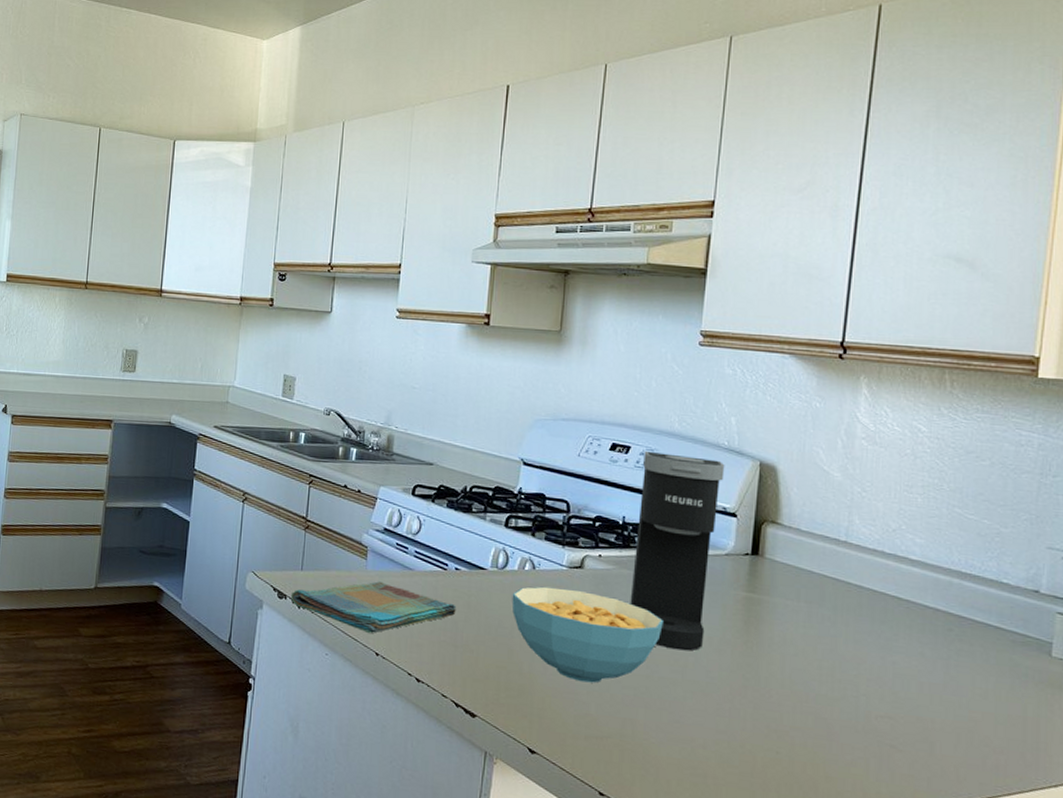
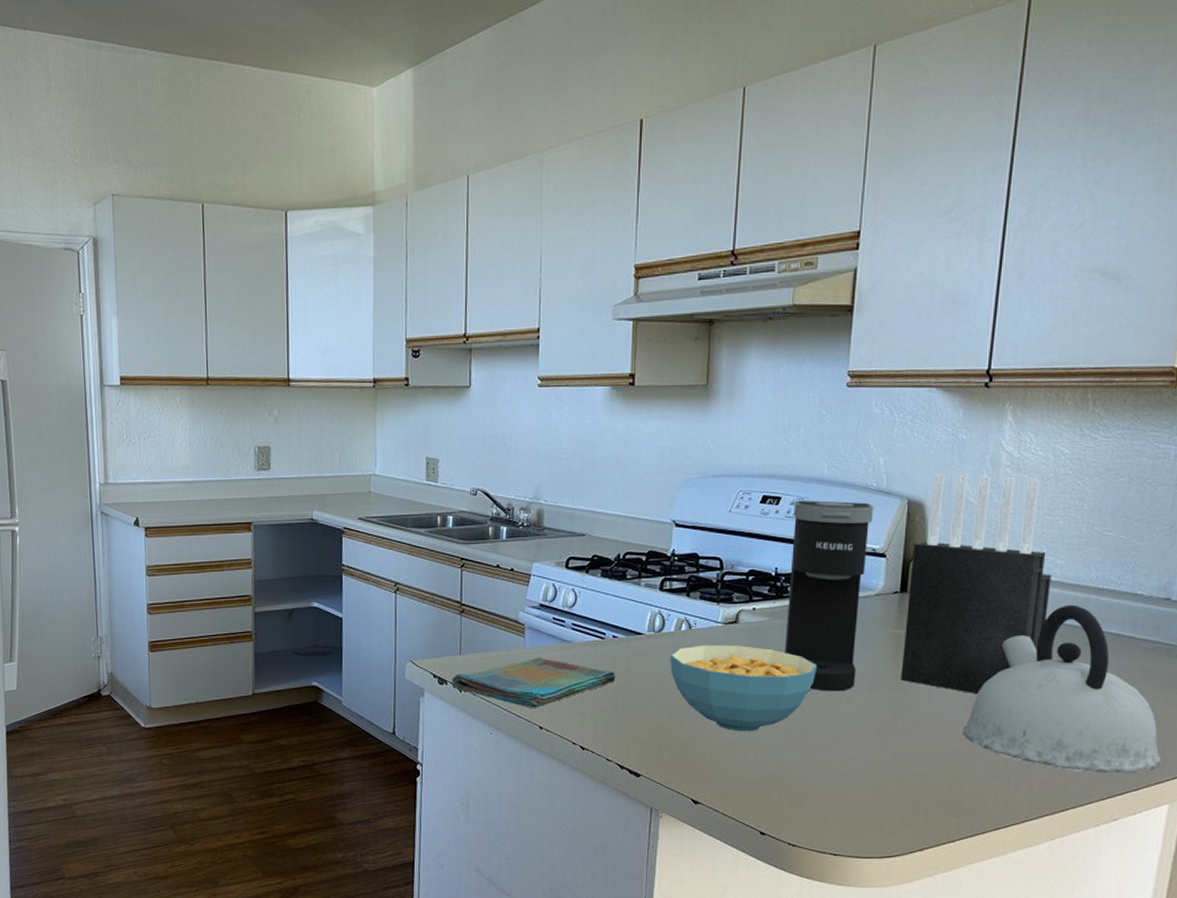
knife block: none [751,438,910,671] -> present [901,473,1051,695]
kettle: none [817,585,1036,777] -> present [962,604,1162,774]

